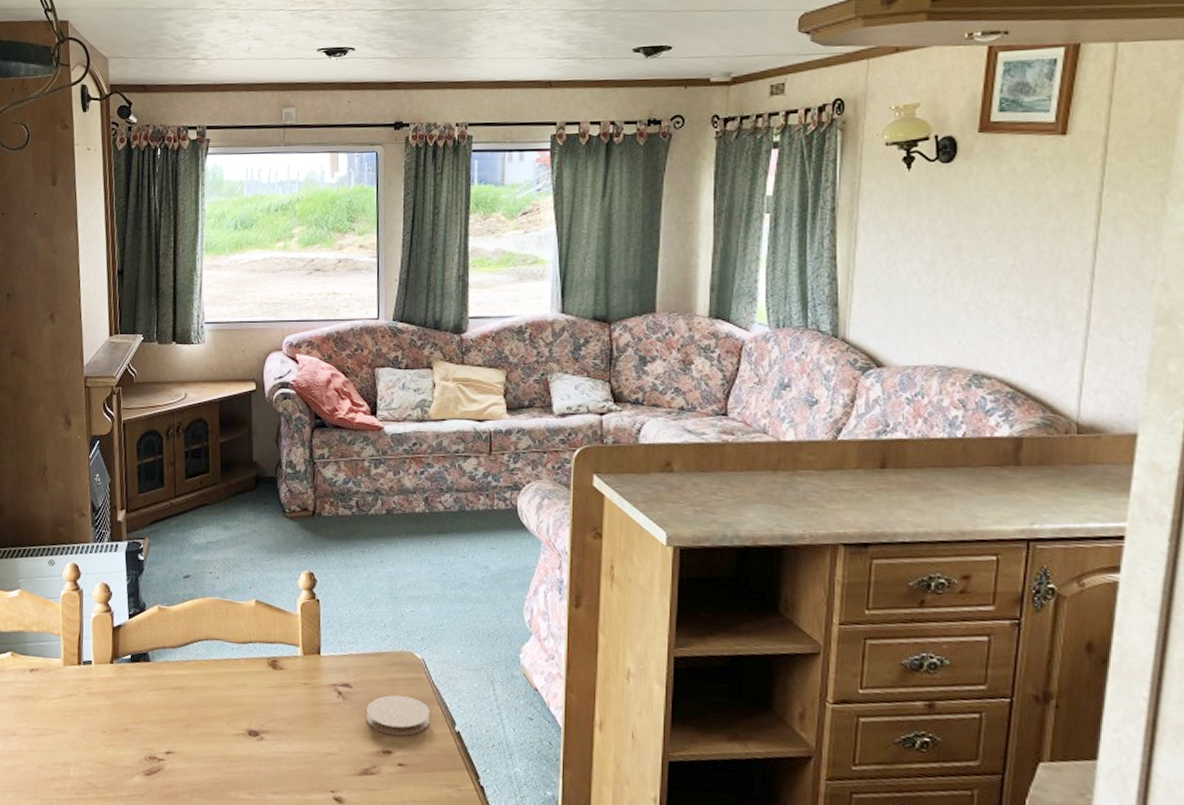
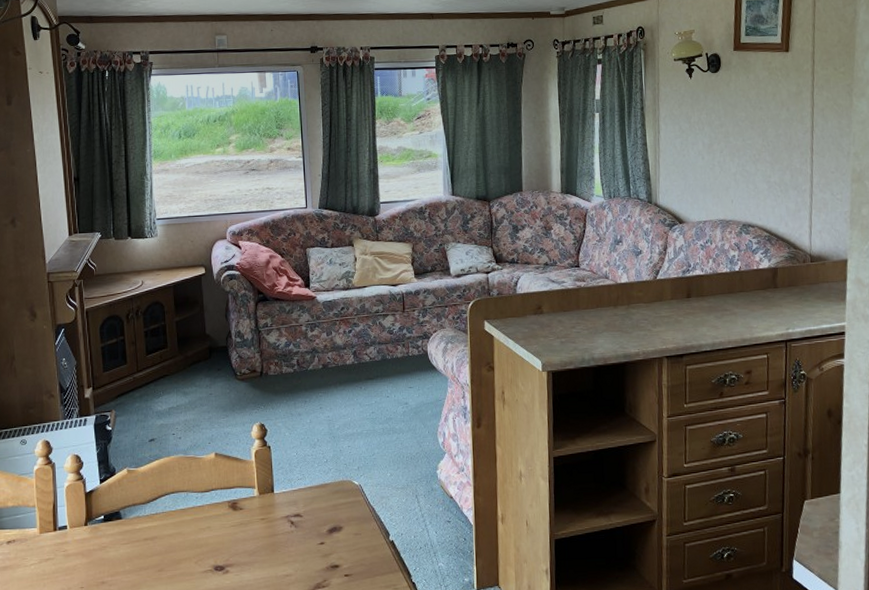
coaster: present [366,694,430,736] -> none [315,517,369,552]

